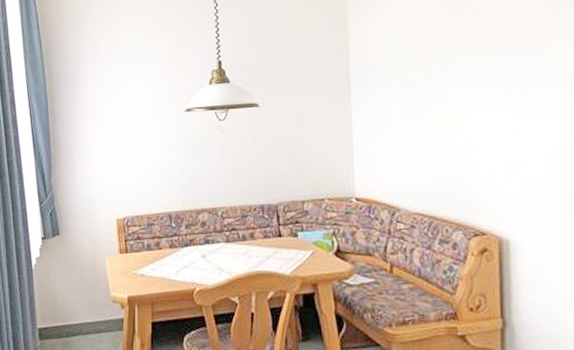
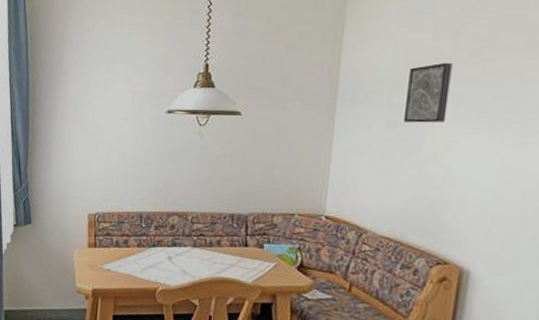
wall art: none [416,37,459,98] -> present [403,62,453,123]

